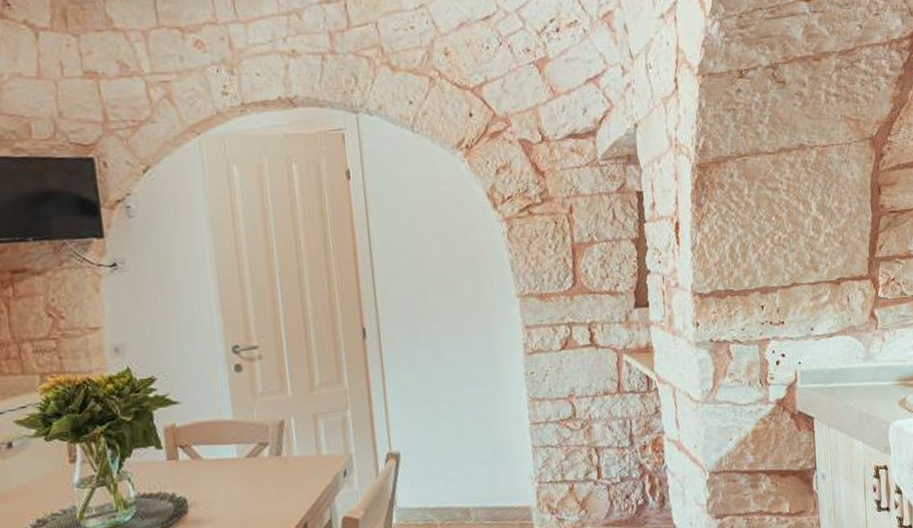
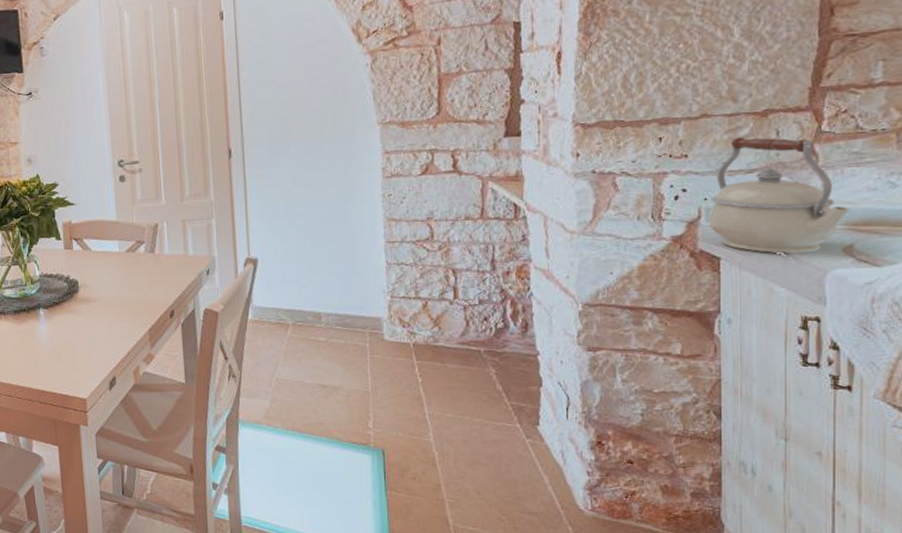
kettle: none [803,304,902,410] -> present [708,137,850,254]

